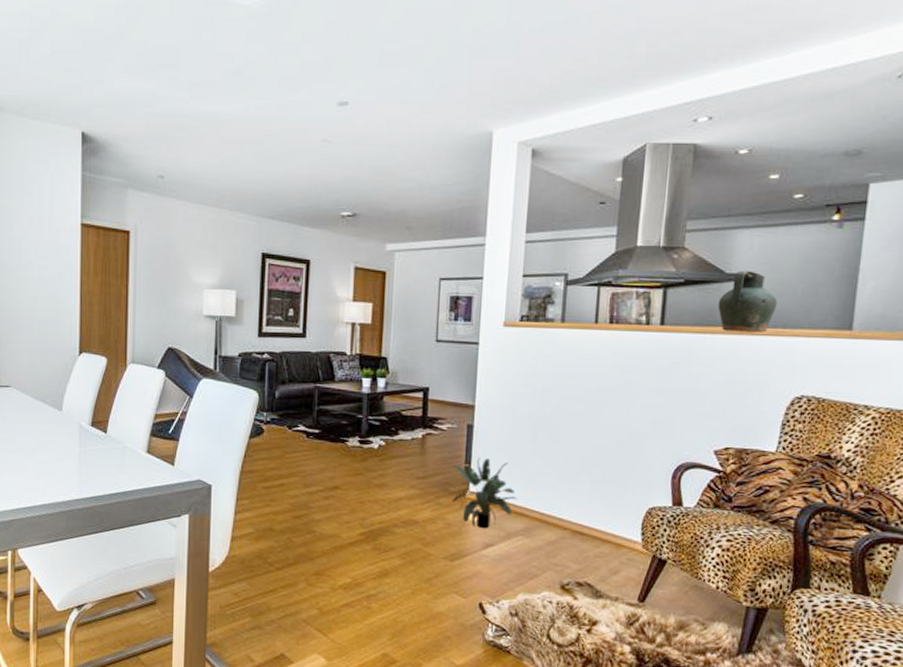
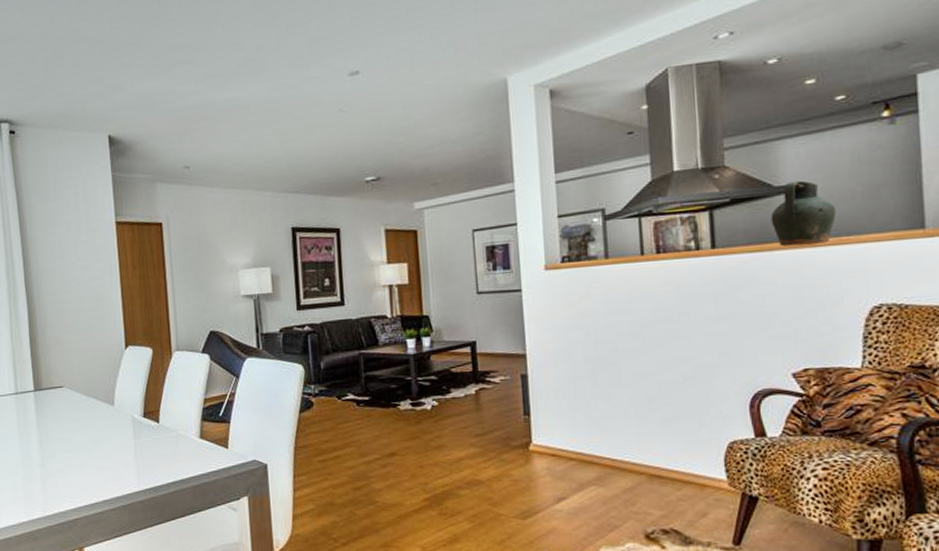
potted plant: present [452,457,518,529] -> none [511,407,585,482]

